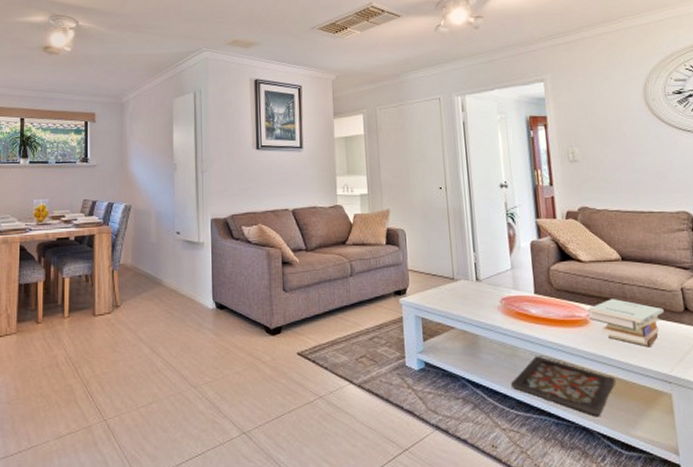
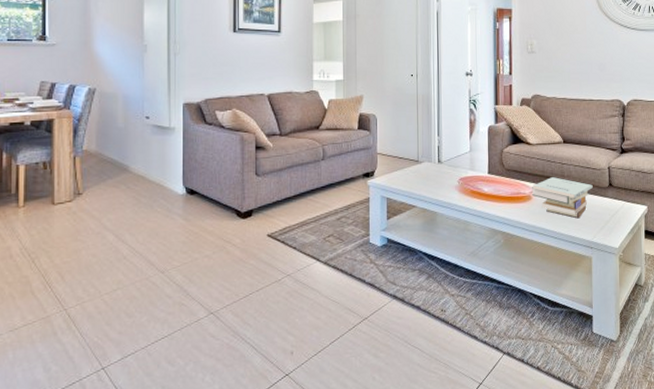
decorative tray: present [510,356,616,417] -> none [461,229,549,280]

